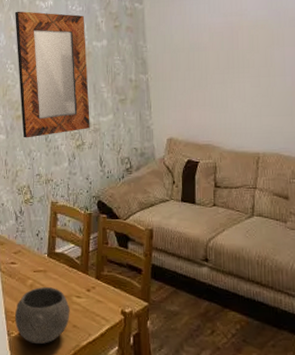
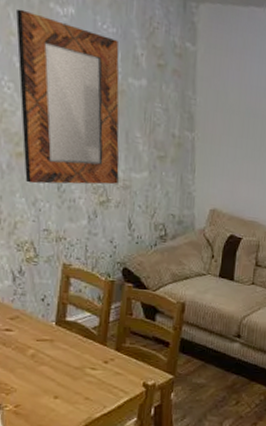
bowl: present [14,287,70,344] -> none [9,357,82,417]

